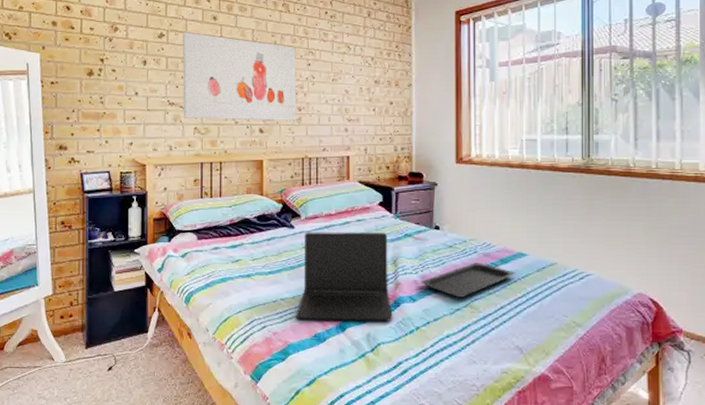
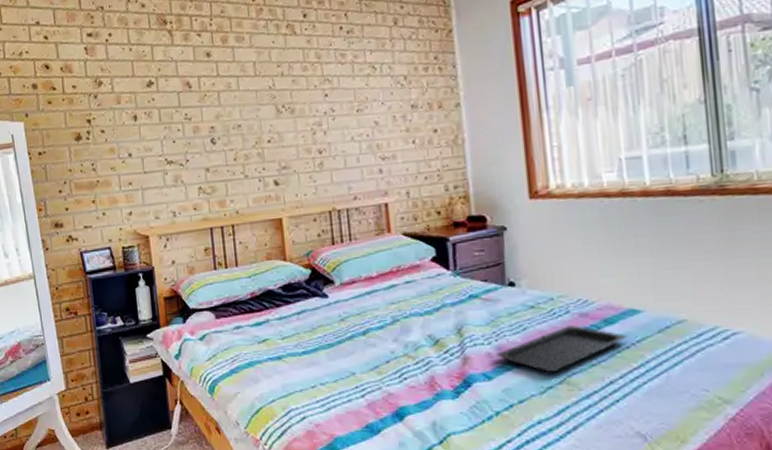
wall art: present [182,32,297,121] -> none [173,75,318,178]
laptop: present [296,232,393,321] -> none [340,295,464,408]

